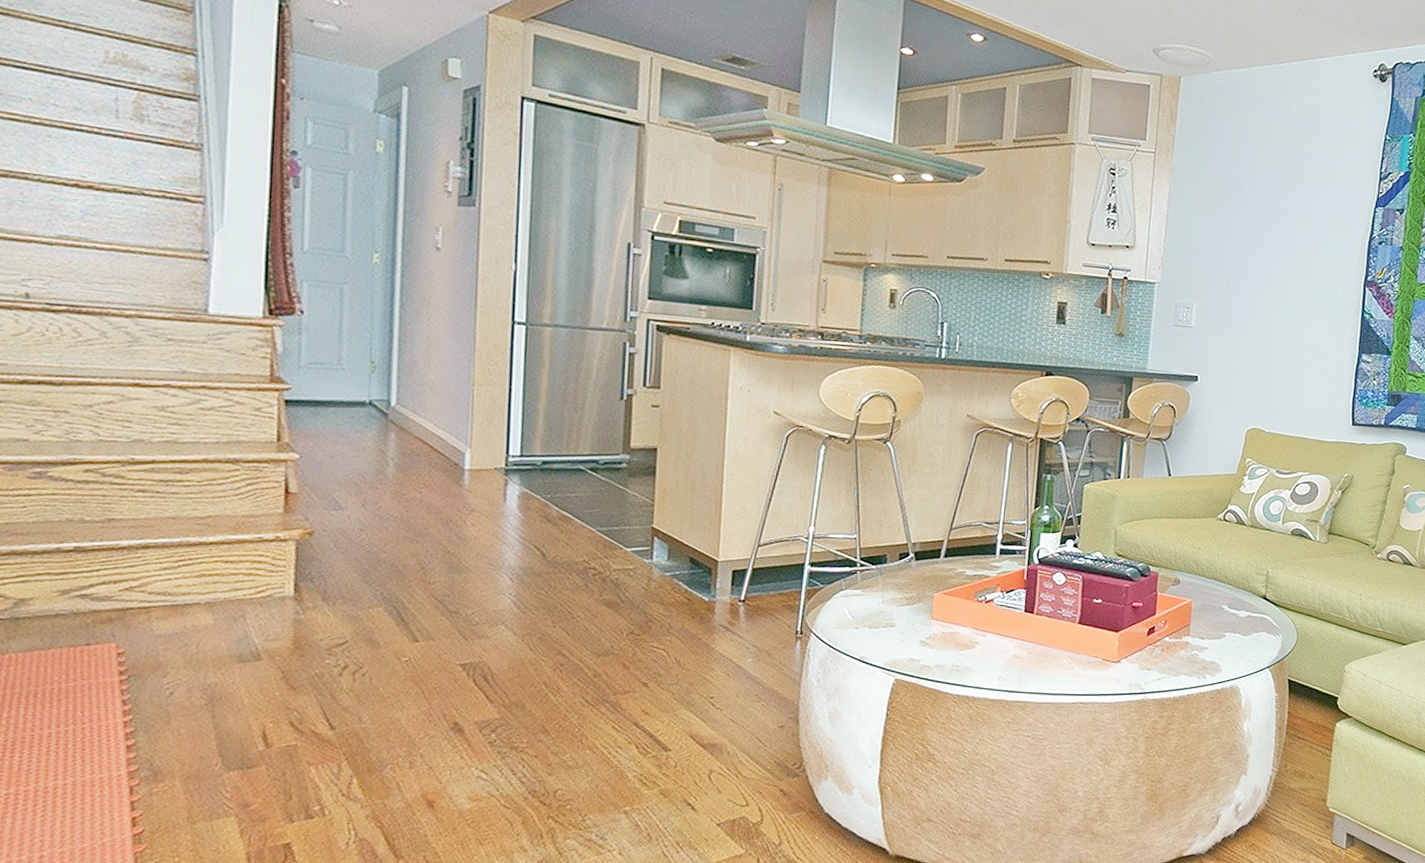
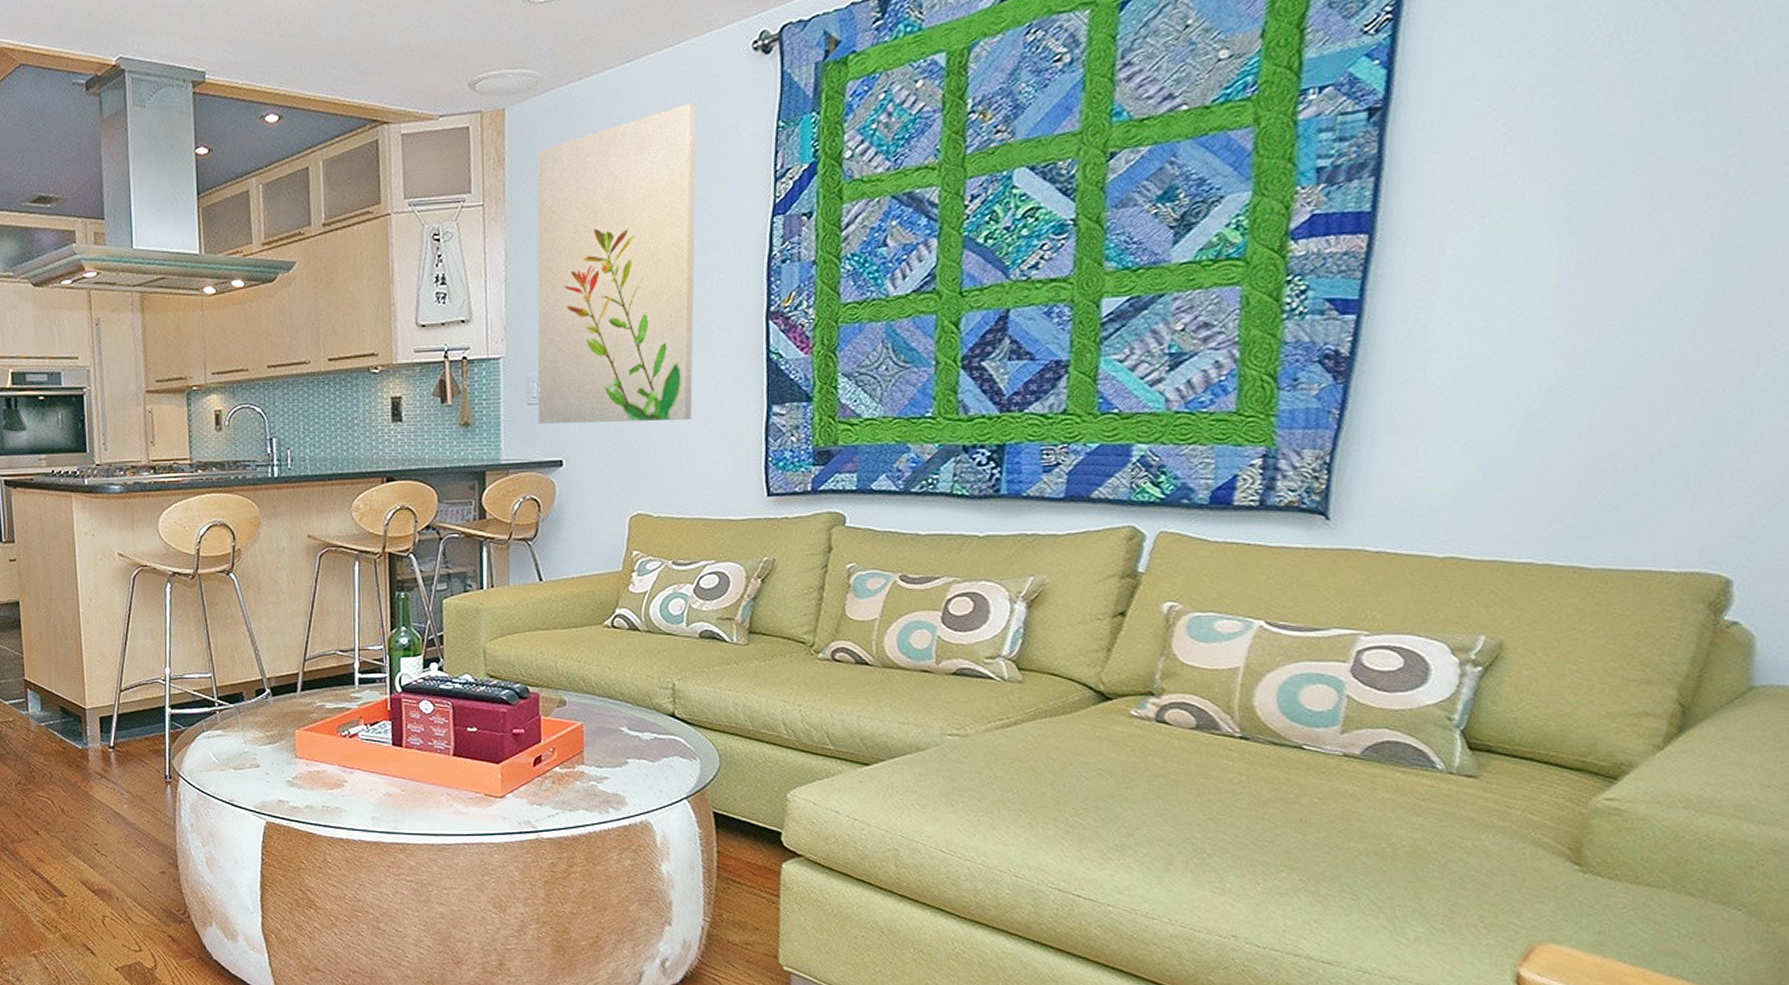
wall art: none [1181,106,1329,356] -> present [537,103,697,424]

